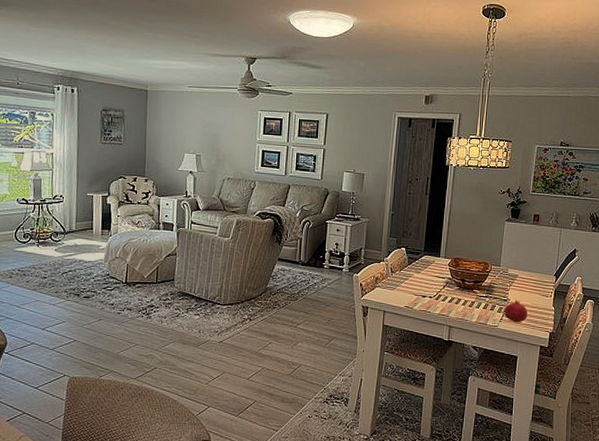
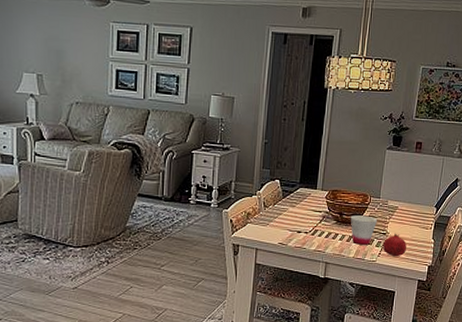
cup: none [472,282,498,310] -> present [350,215,377,245]

